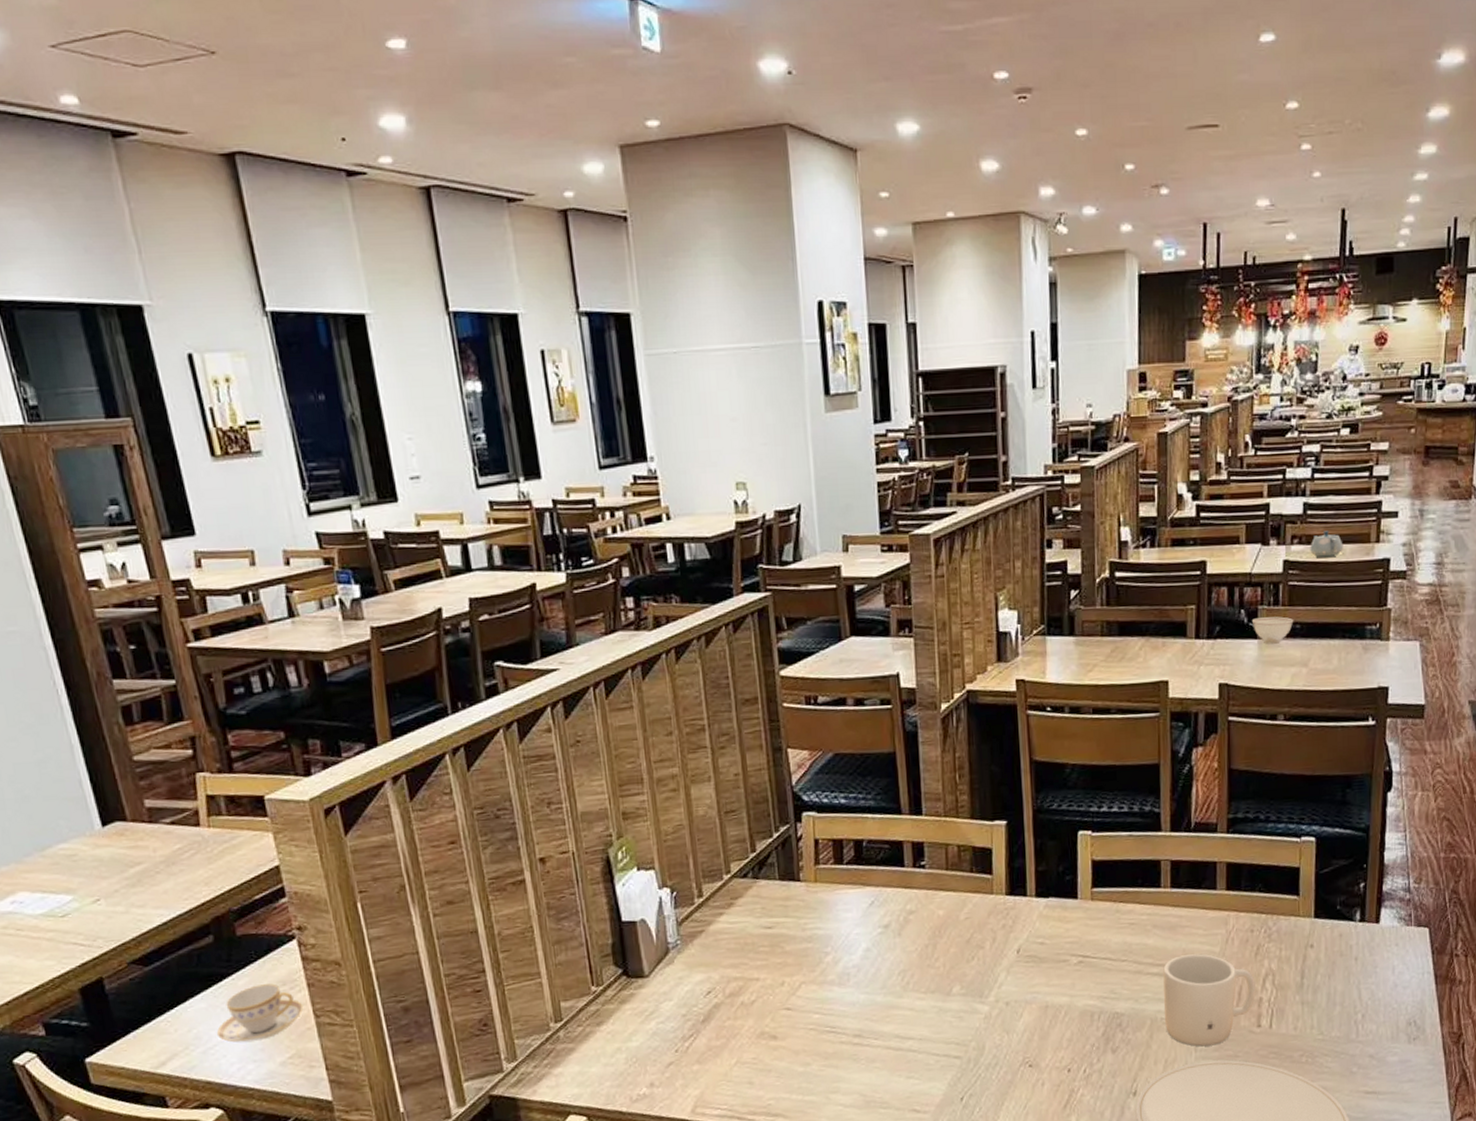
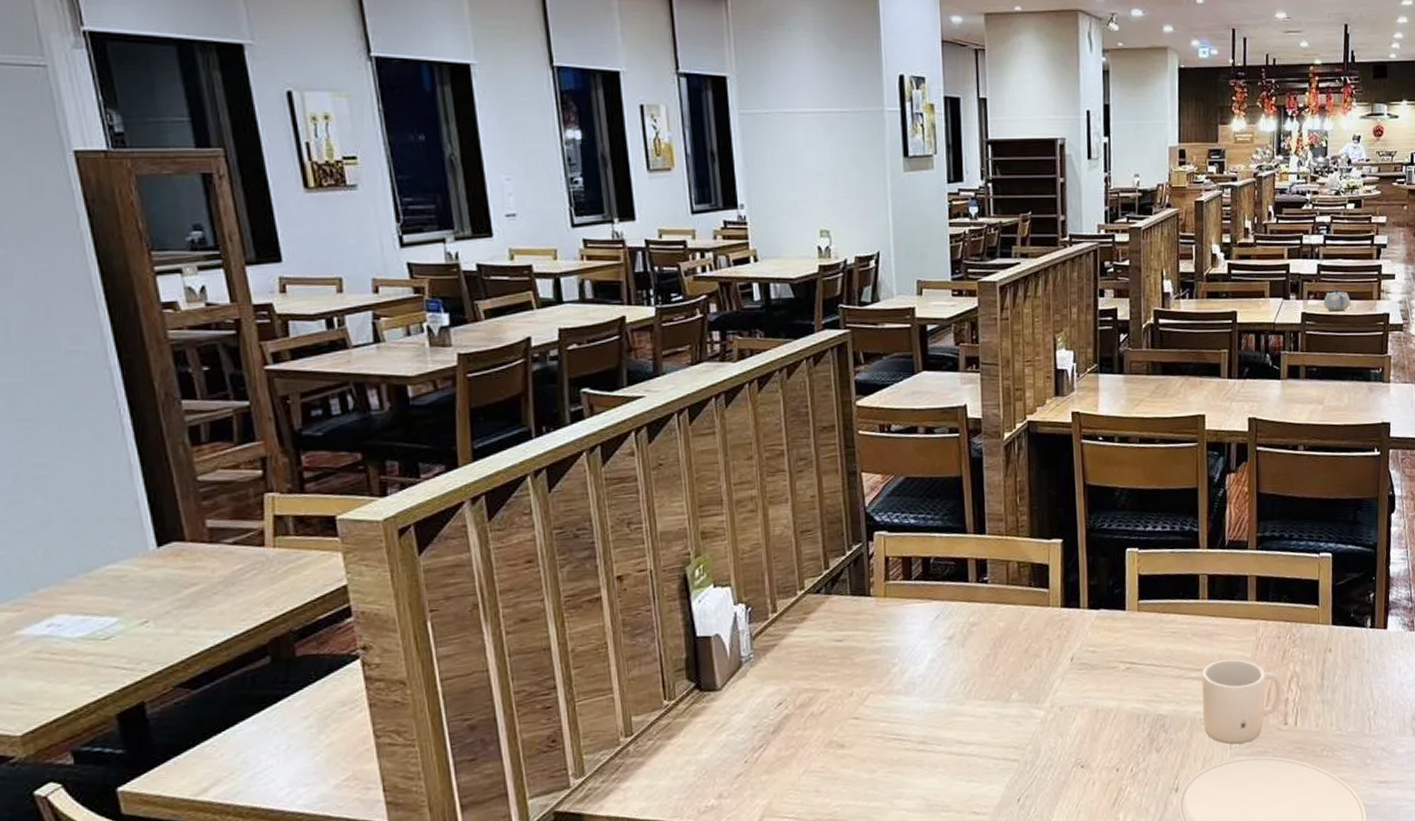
teacup: present [216,983,304,1044] -> none [266,704,363,767]
bowl: present [1251,616,1294,644] -> none [1275,361,1311,384]

